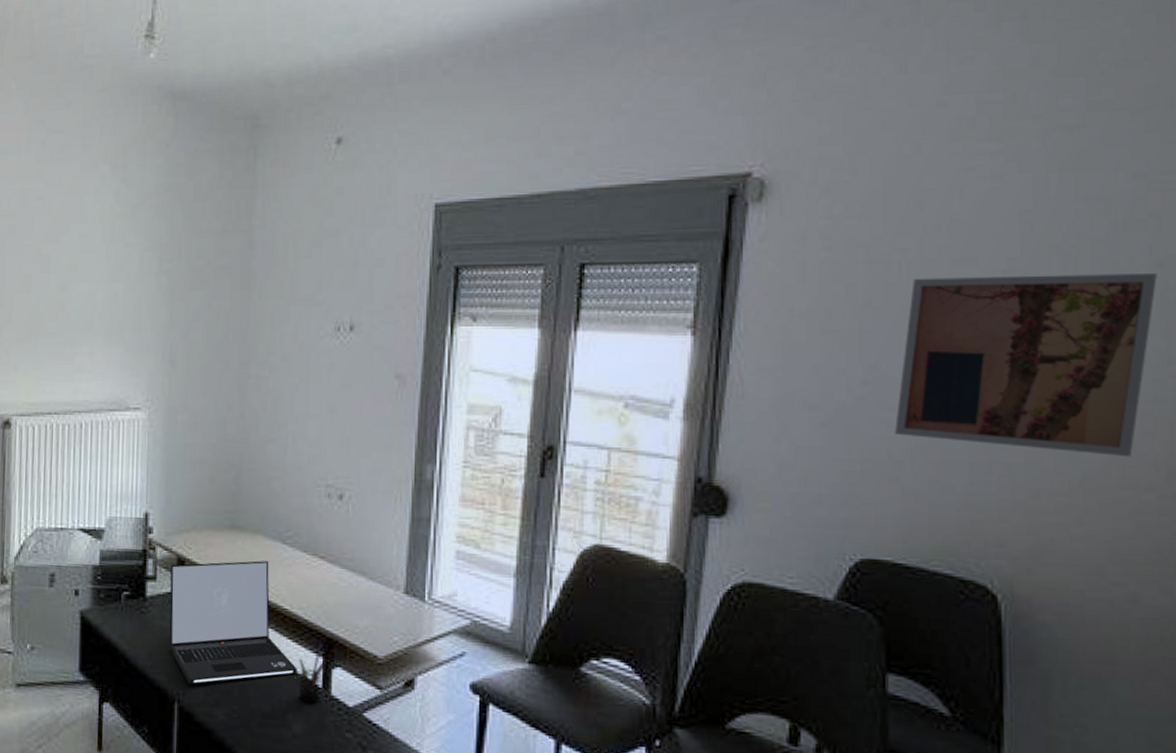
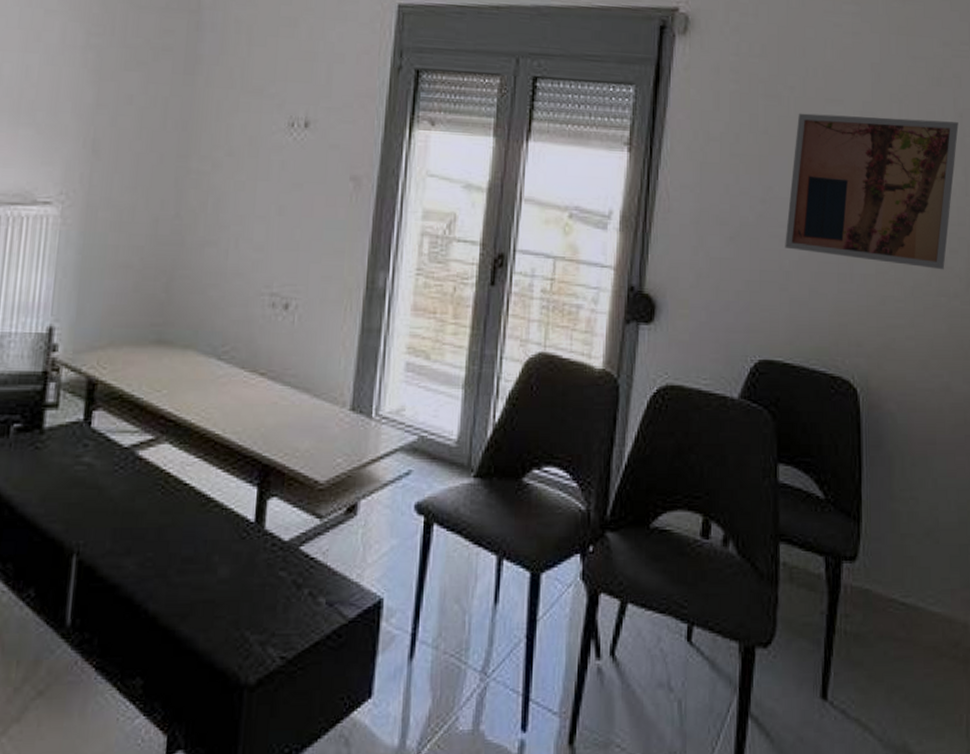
laptop: present [169,560,297,684] -> none [70,380,227,531]
pen holder: present [298,653,328,703] -> none [226,483,263,541]

